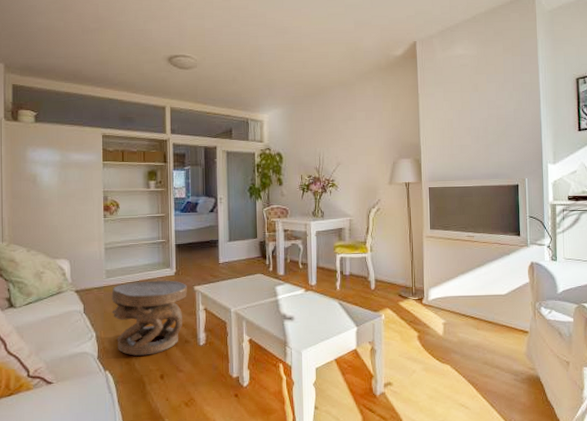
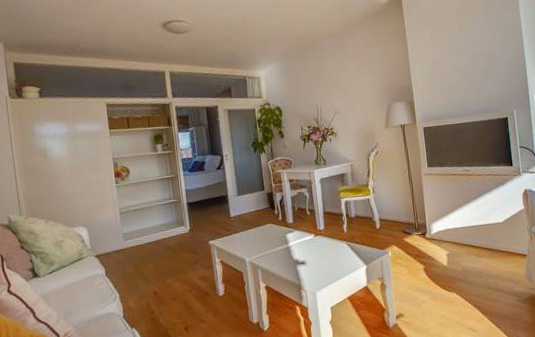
carved stool: present [111,280,187,356] -> none [130,237,203,312]

